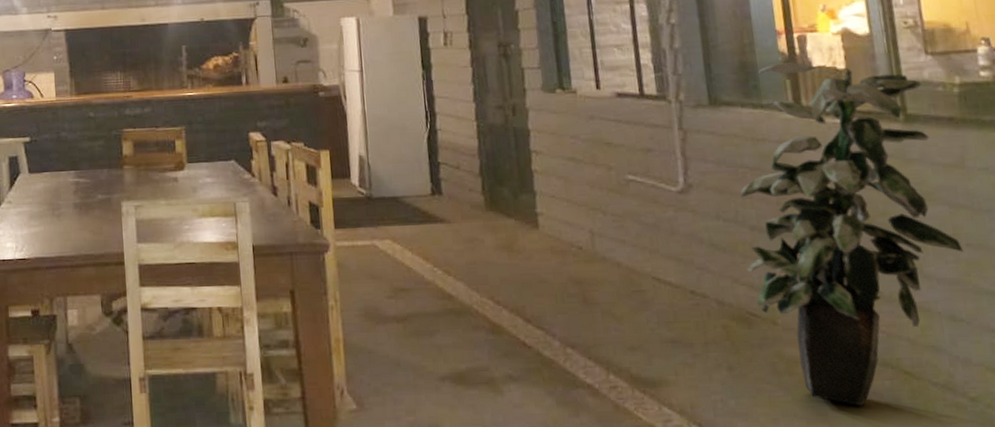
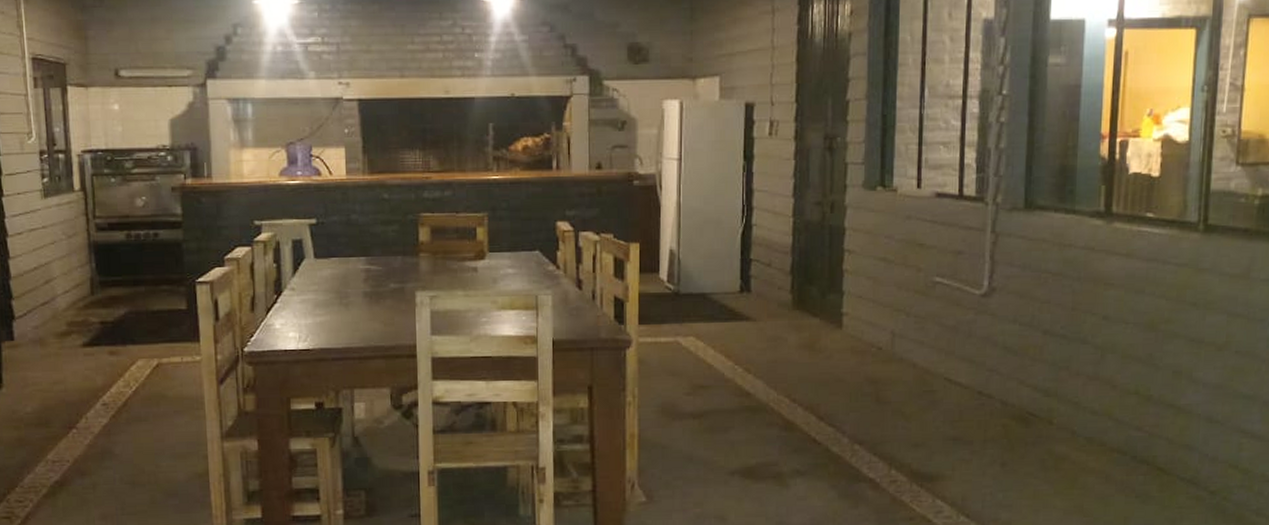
indoor plant: present [740,62,964,407] -> none [1032,168,1232,499]

